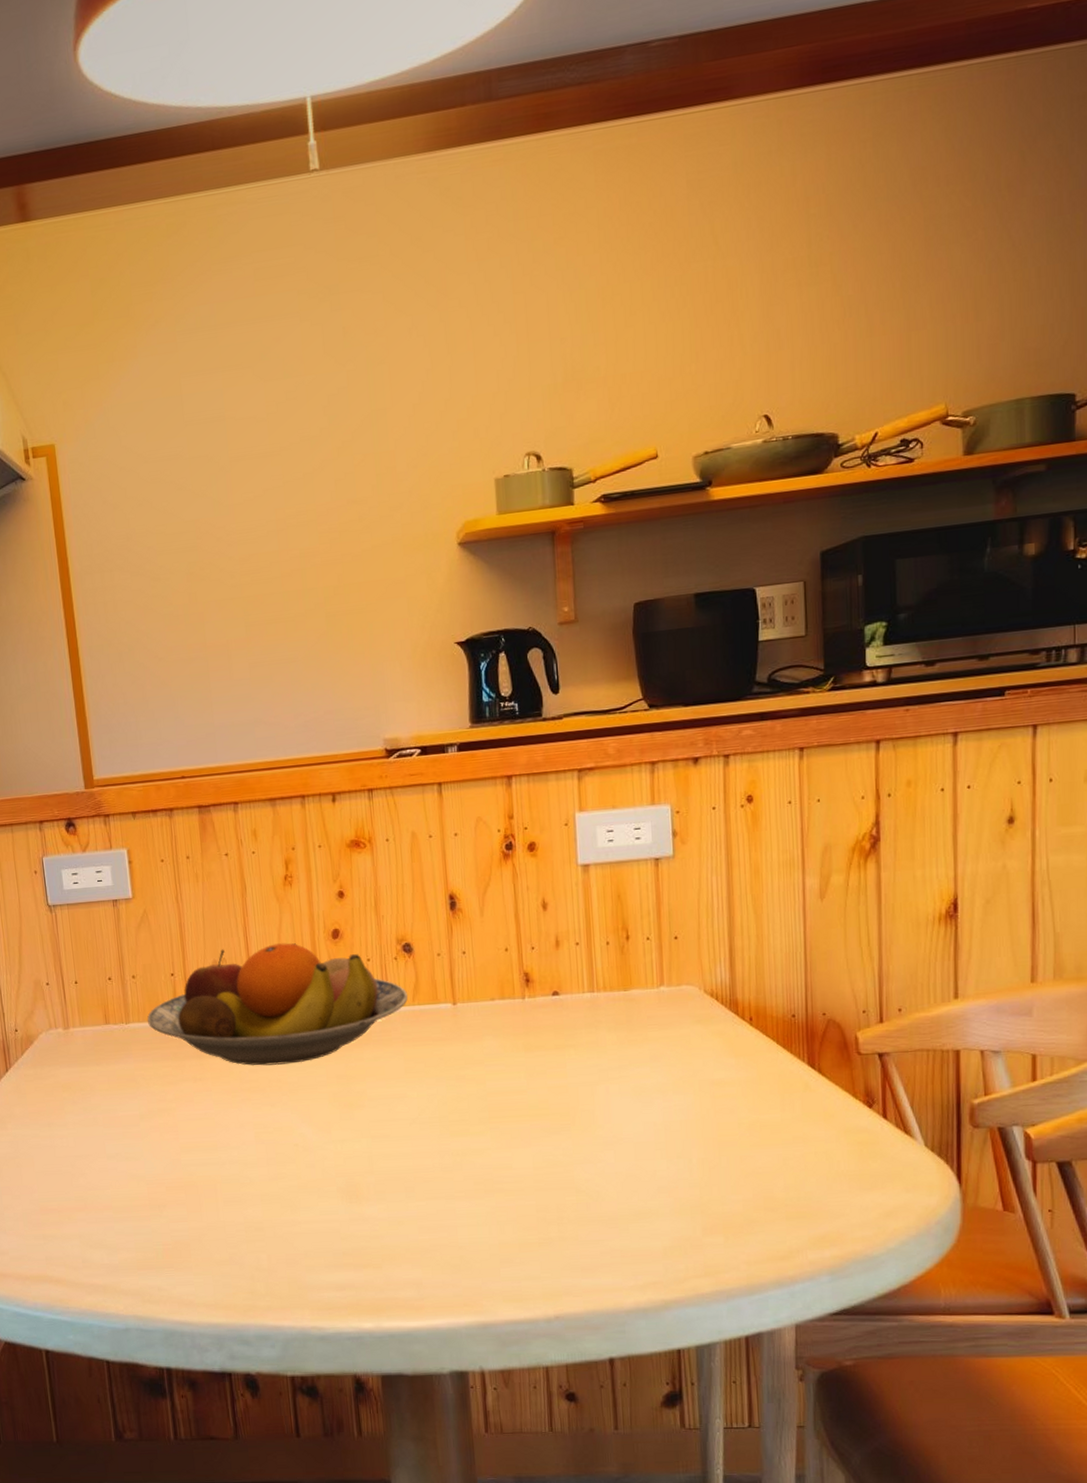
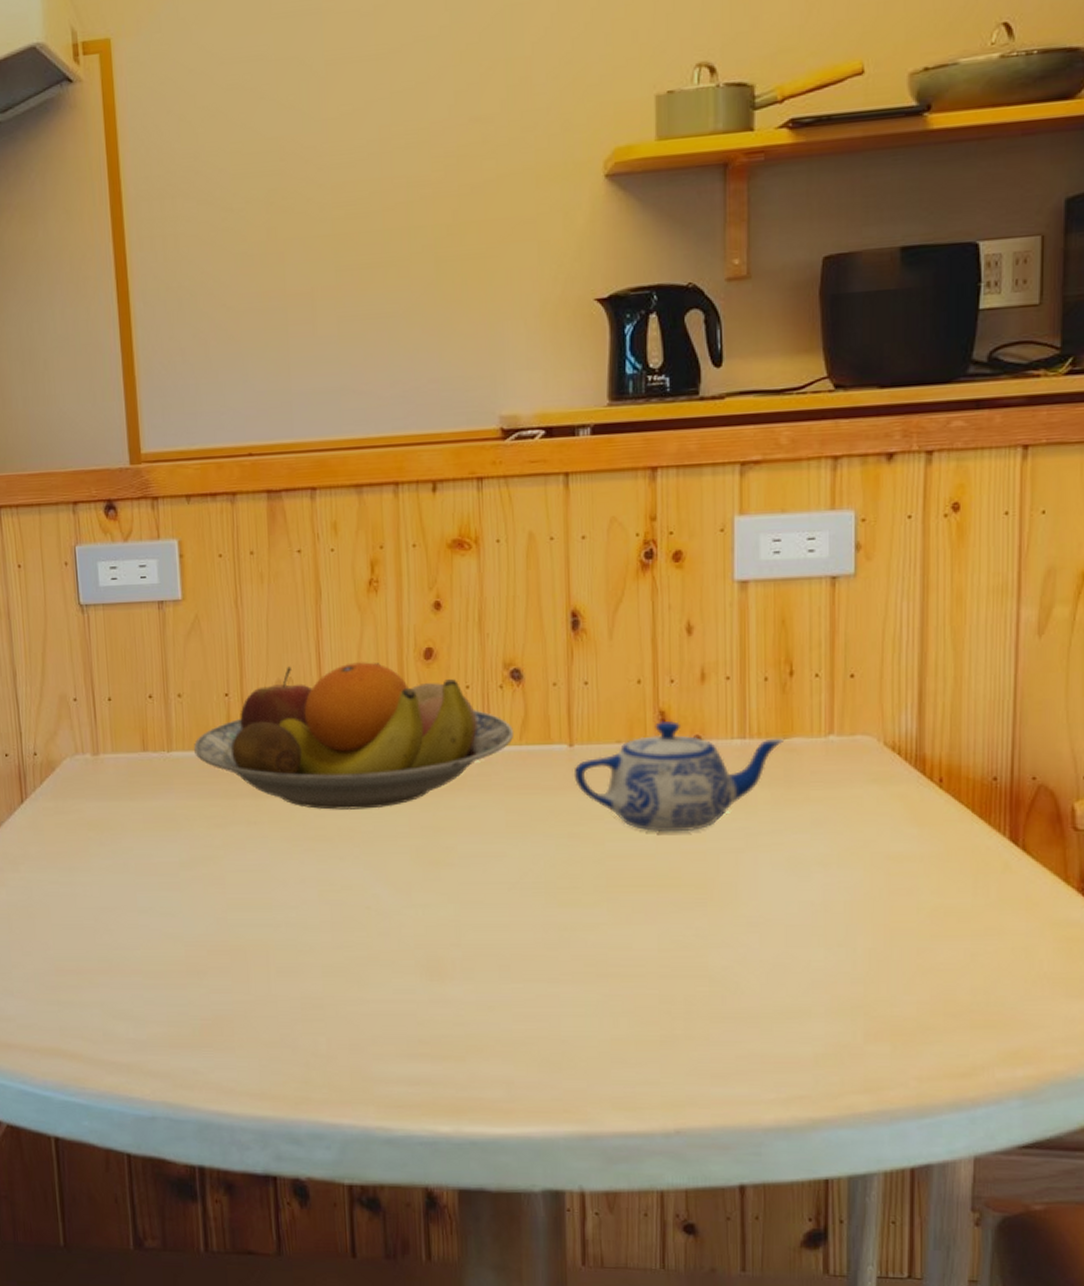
teapot: none [458,980,626,1072] -> present [573,720,785,833]

